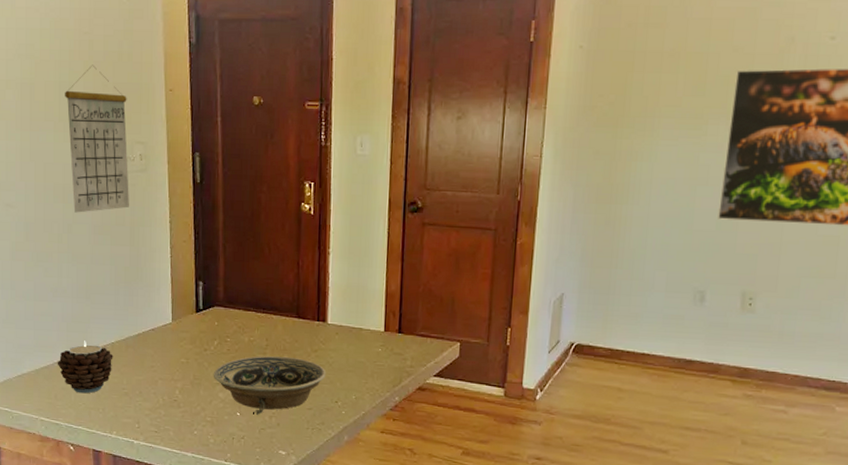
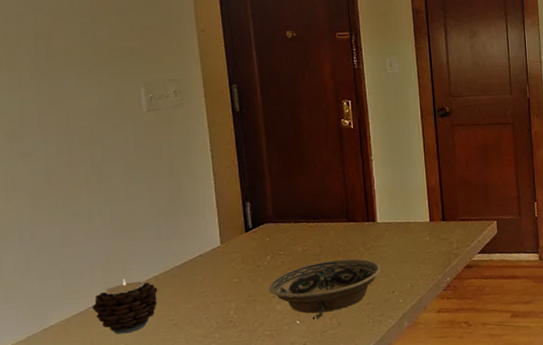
calendar: present [65,65,129,213] -> none [87,12,166,153]

